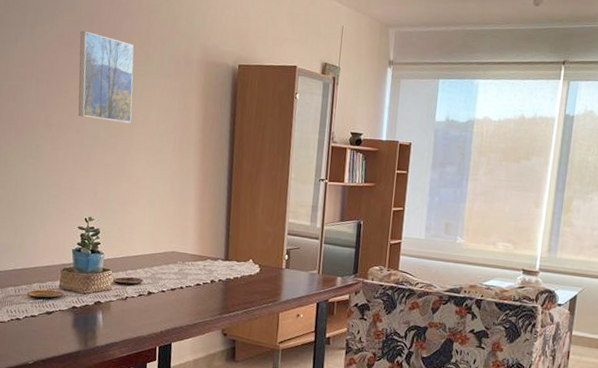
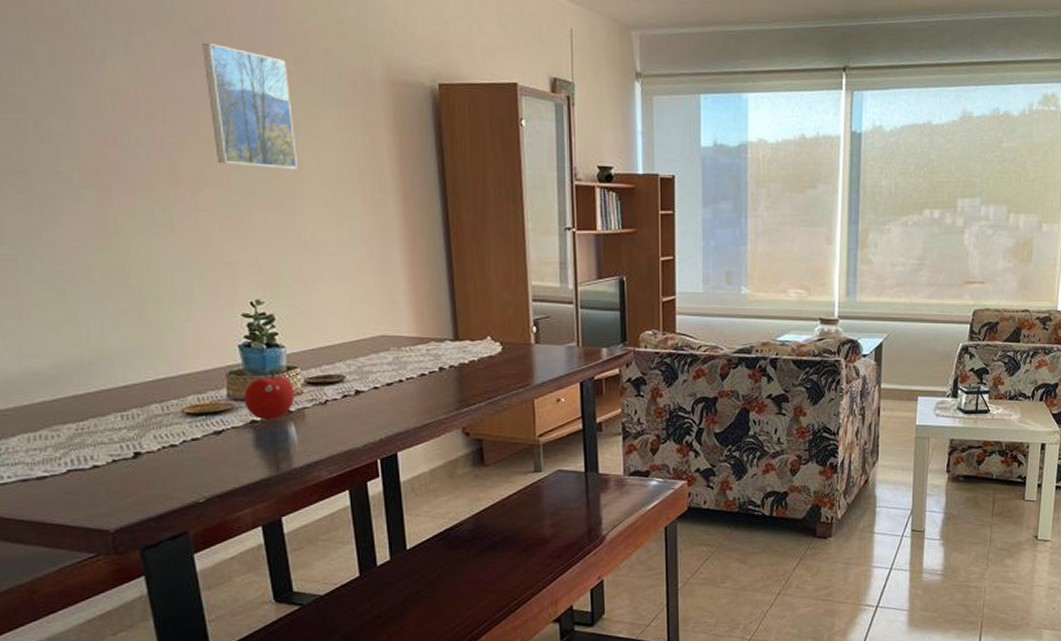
fruit: none [70,270,106,308] -> present [244,370,294,421]

